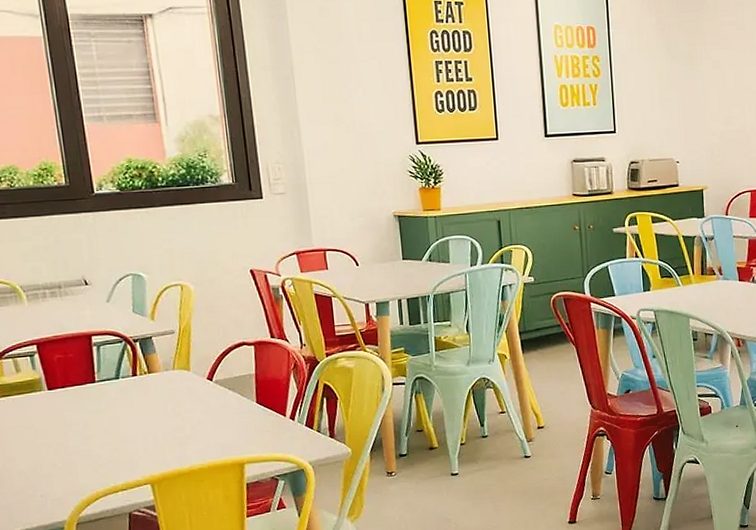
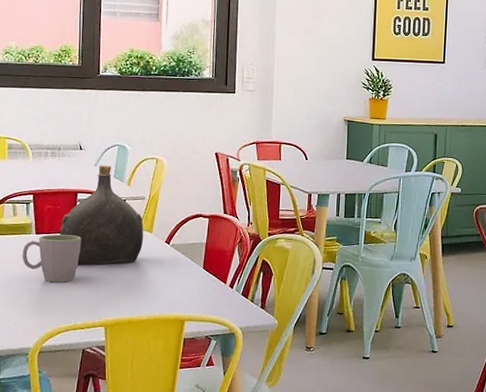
mug: none [35,385,107,443] -> present [22,234,82,282]
water jug: none [77,299,181,418] -> present [60,165,144,265]

